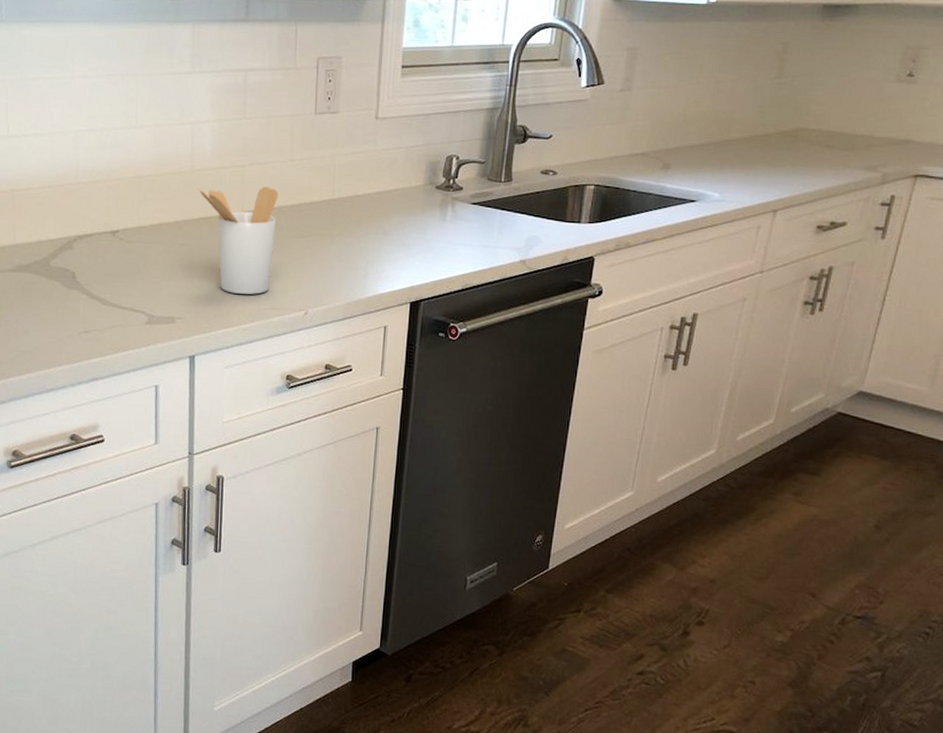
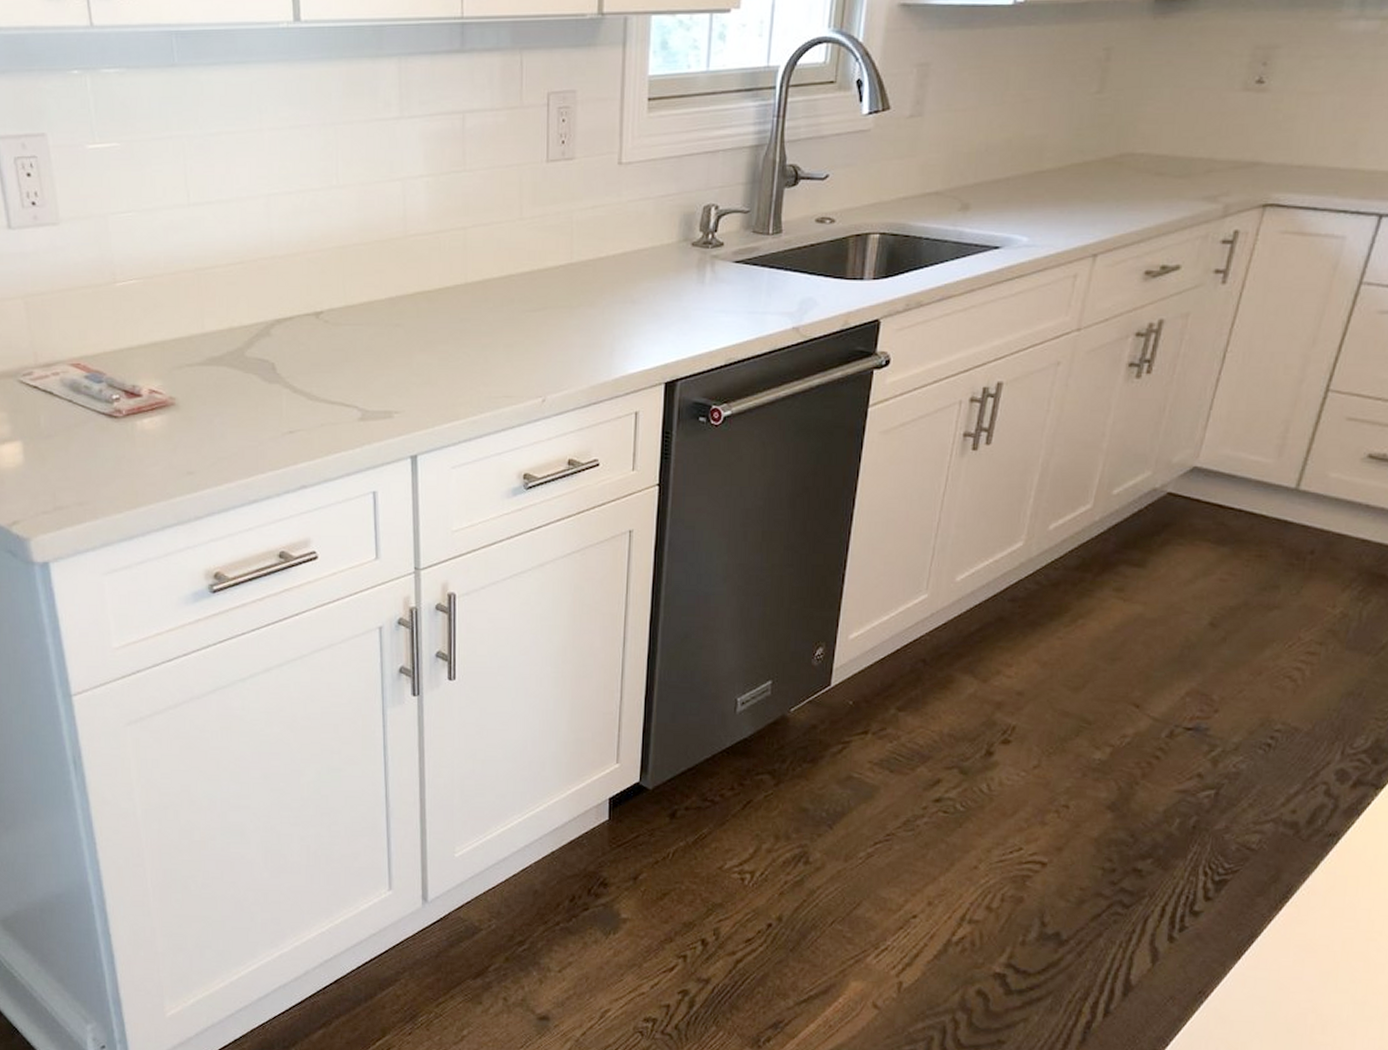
utensil holder: present [197,186,279,294] -> none [412,252,507,381]

